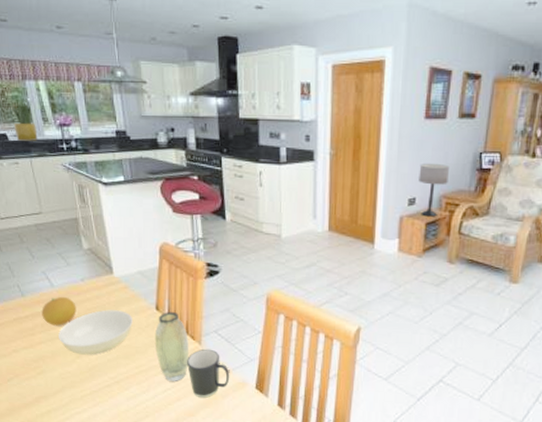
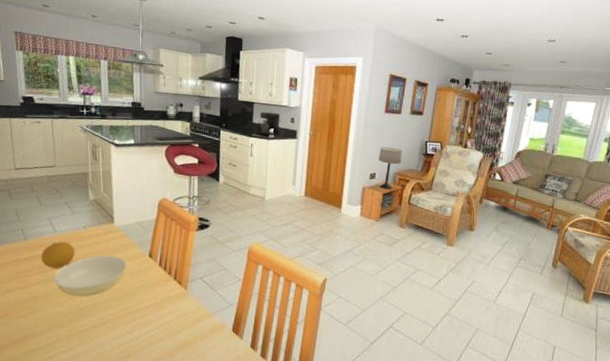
planter: present [8,98,38,141] -> none [39,69,62,105]
vase: present [154,311,188,381] -> none [144,258,176,323]
mug: present [187,349,230,398] -> none [172,293,210,339]
coffee maker: none [265,129,292,160] -> present [257,112,280,136]

